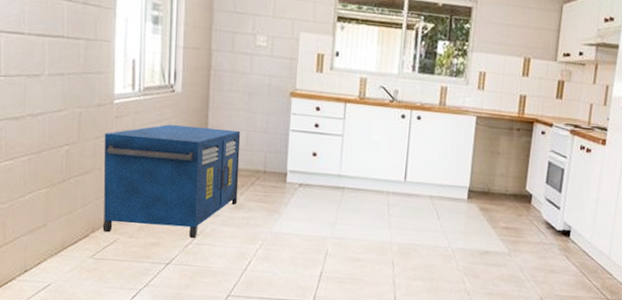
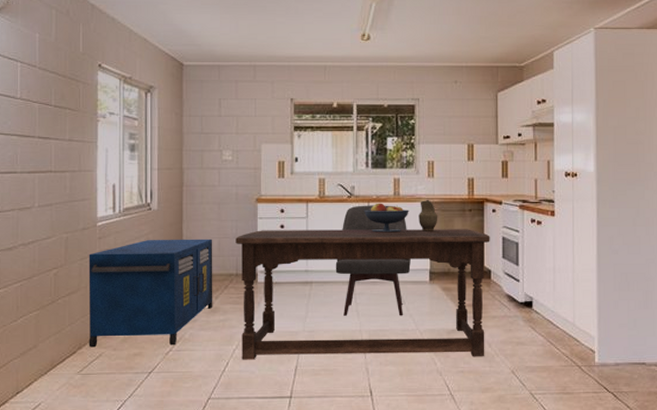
dining table: none [265,127,536,280] -> present [235,229,490,360]
chair: none [370,111,450,232] -> present [335,205,411,316]
fruit bowl: none [406,111,454,145] -> present [364,203,409,233]
pitcher: none [463,113,484,148] -> present [419,200,438,231]

